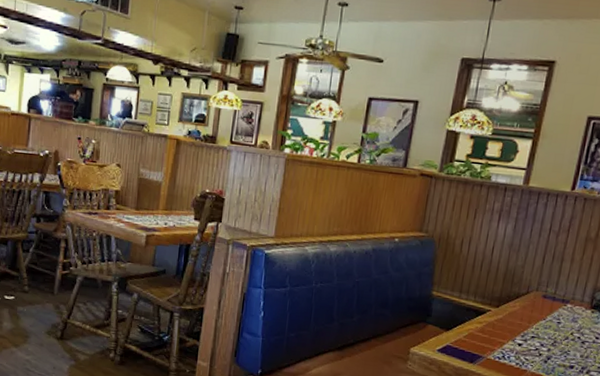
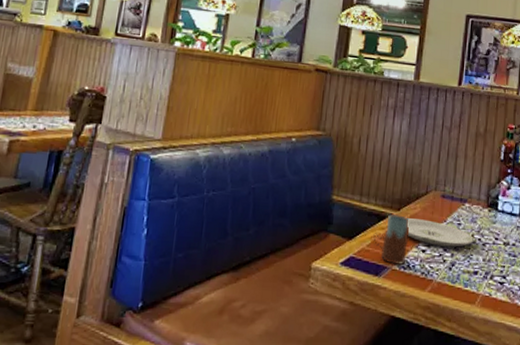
drinking glass: none [470,309,507,356] -> present [373,213,410,266]
plate: none [504,315,574,343] -> present [406,218,474,247]

